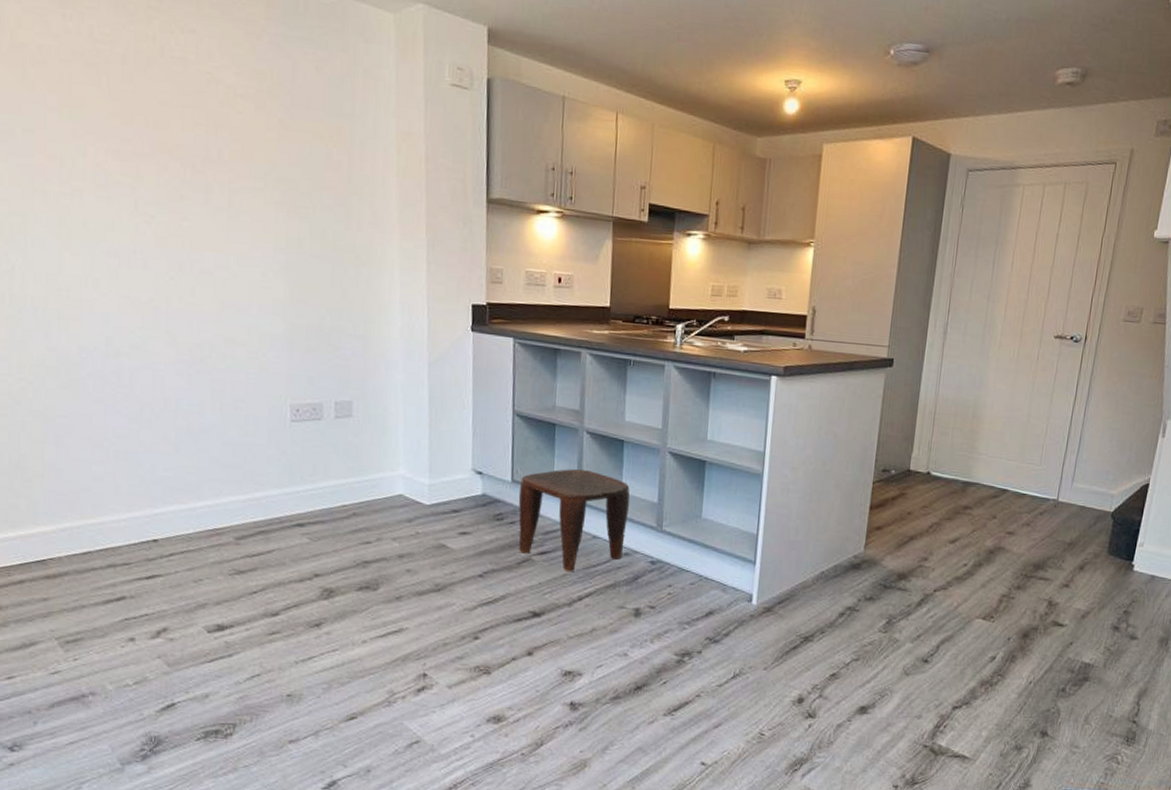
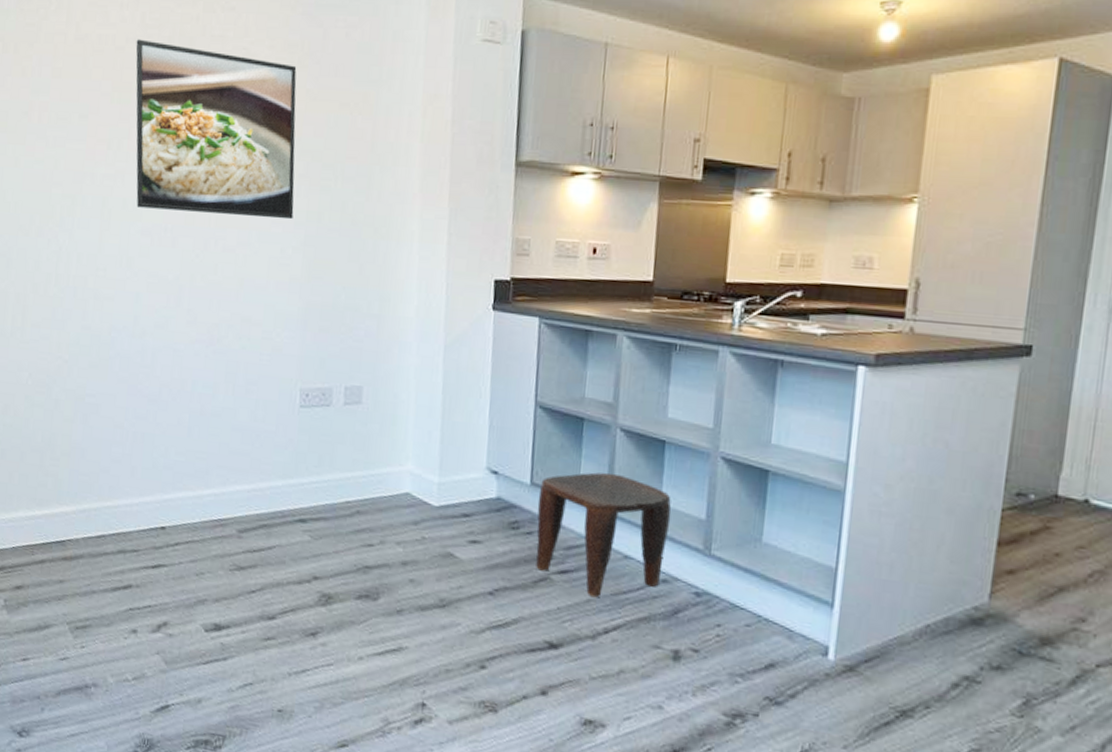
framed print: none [84,53,273,245] -> present [136,39,297,220]

